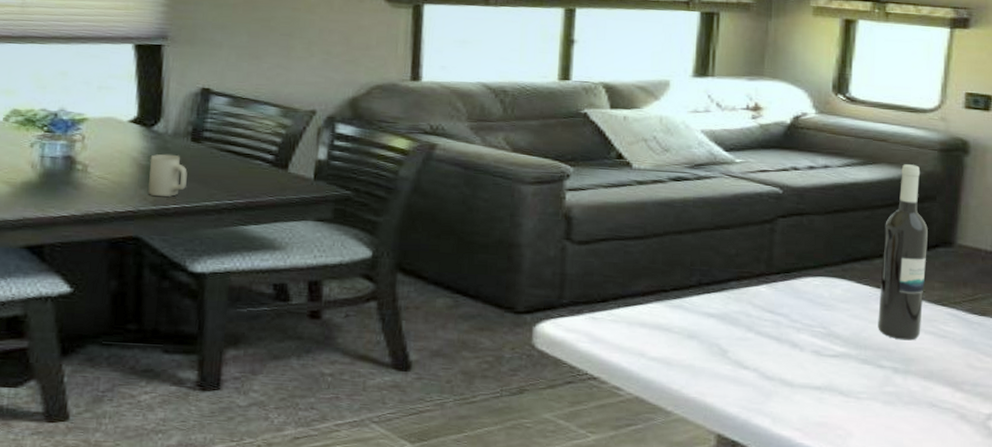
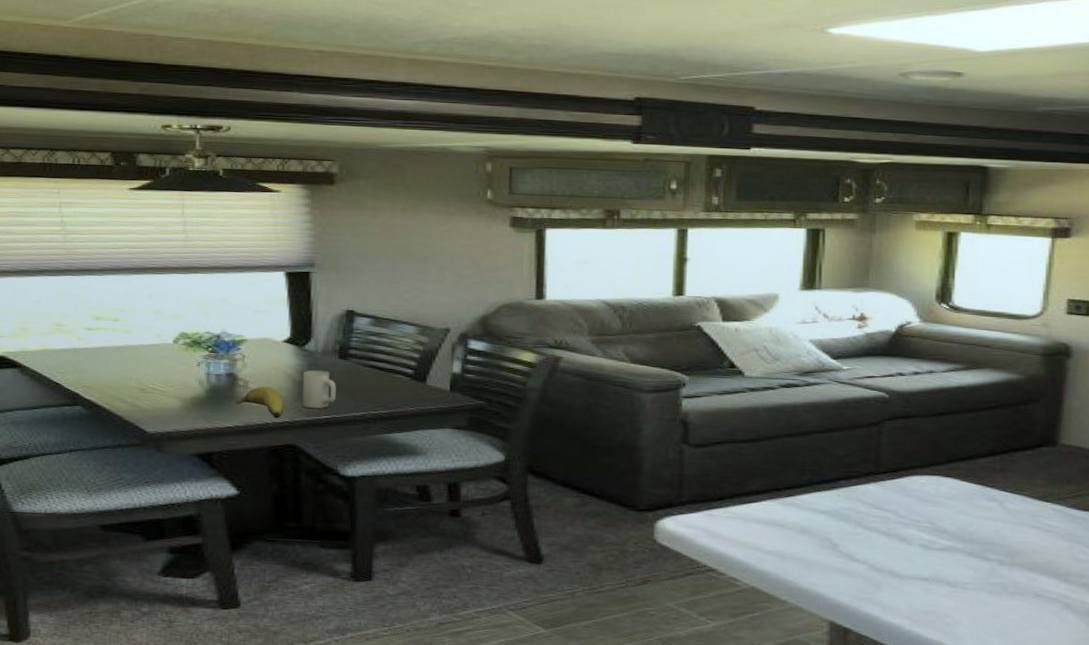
fruit: none [73,171,128,206] -> present [236,386,284,417]
wine bottle: present [878,164,928,341] -> none [983,368,1031,535]

